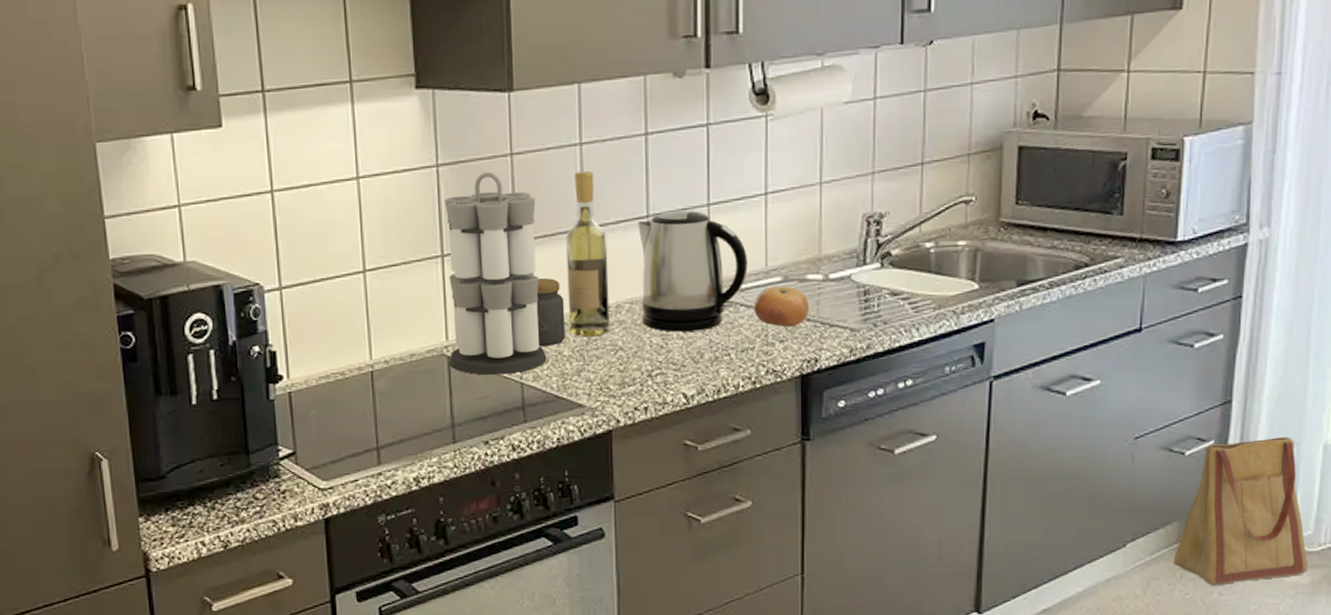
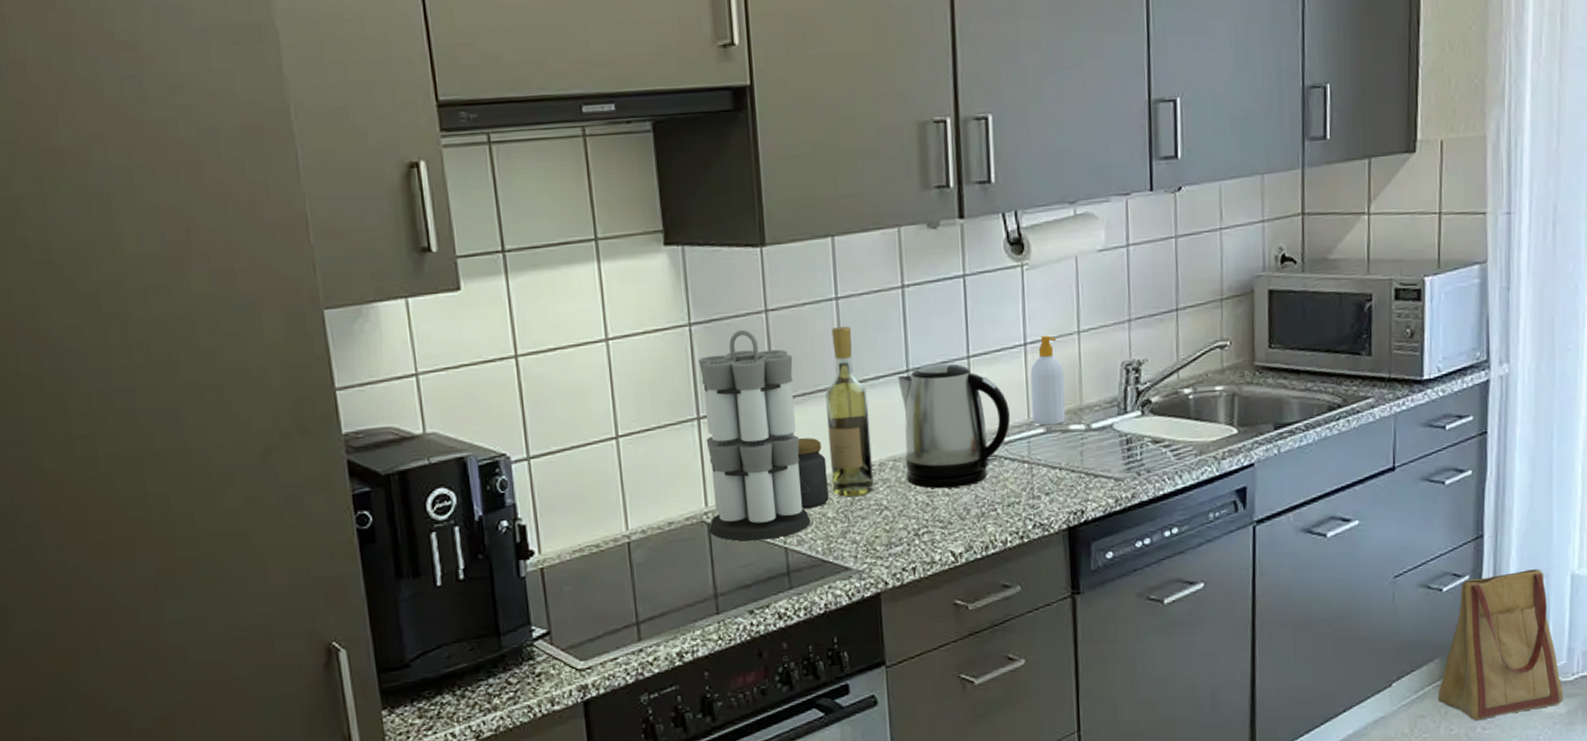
fruit: present [754,286,810,328] -> none [1018,437,1074,480]
soap bottle: none [770,185,804,275] -> present [1030,335,1065,426]

